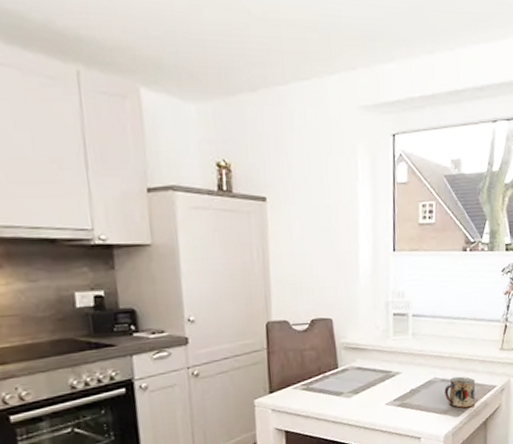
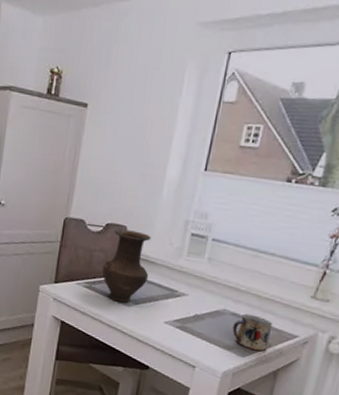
vase: none [316,321,362,396] -> present [102,229,152,303]

